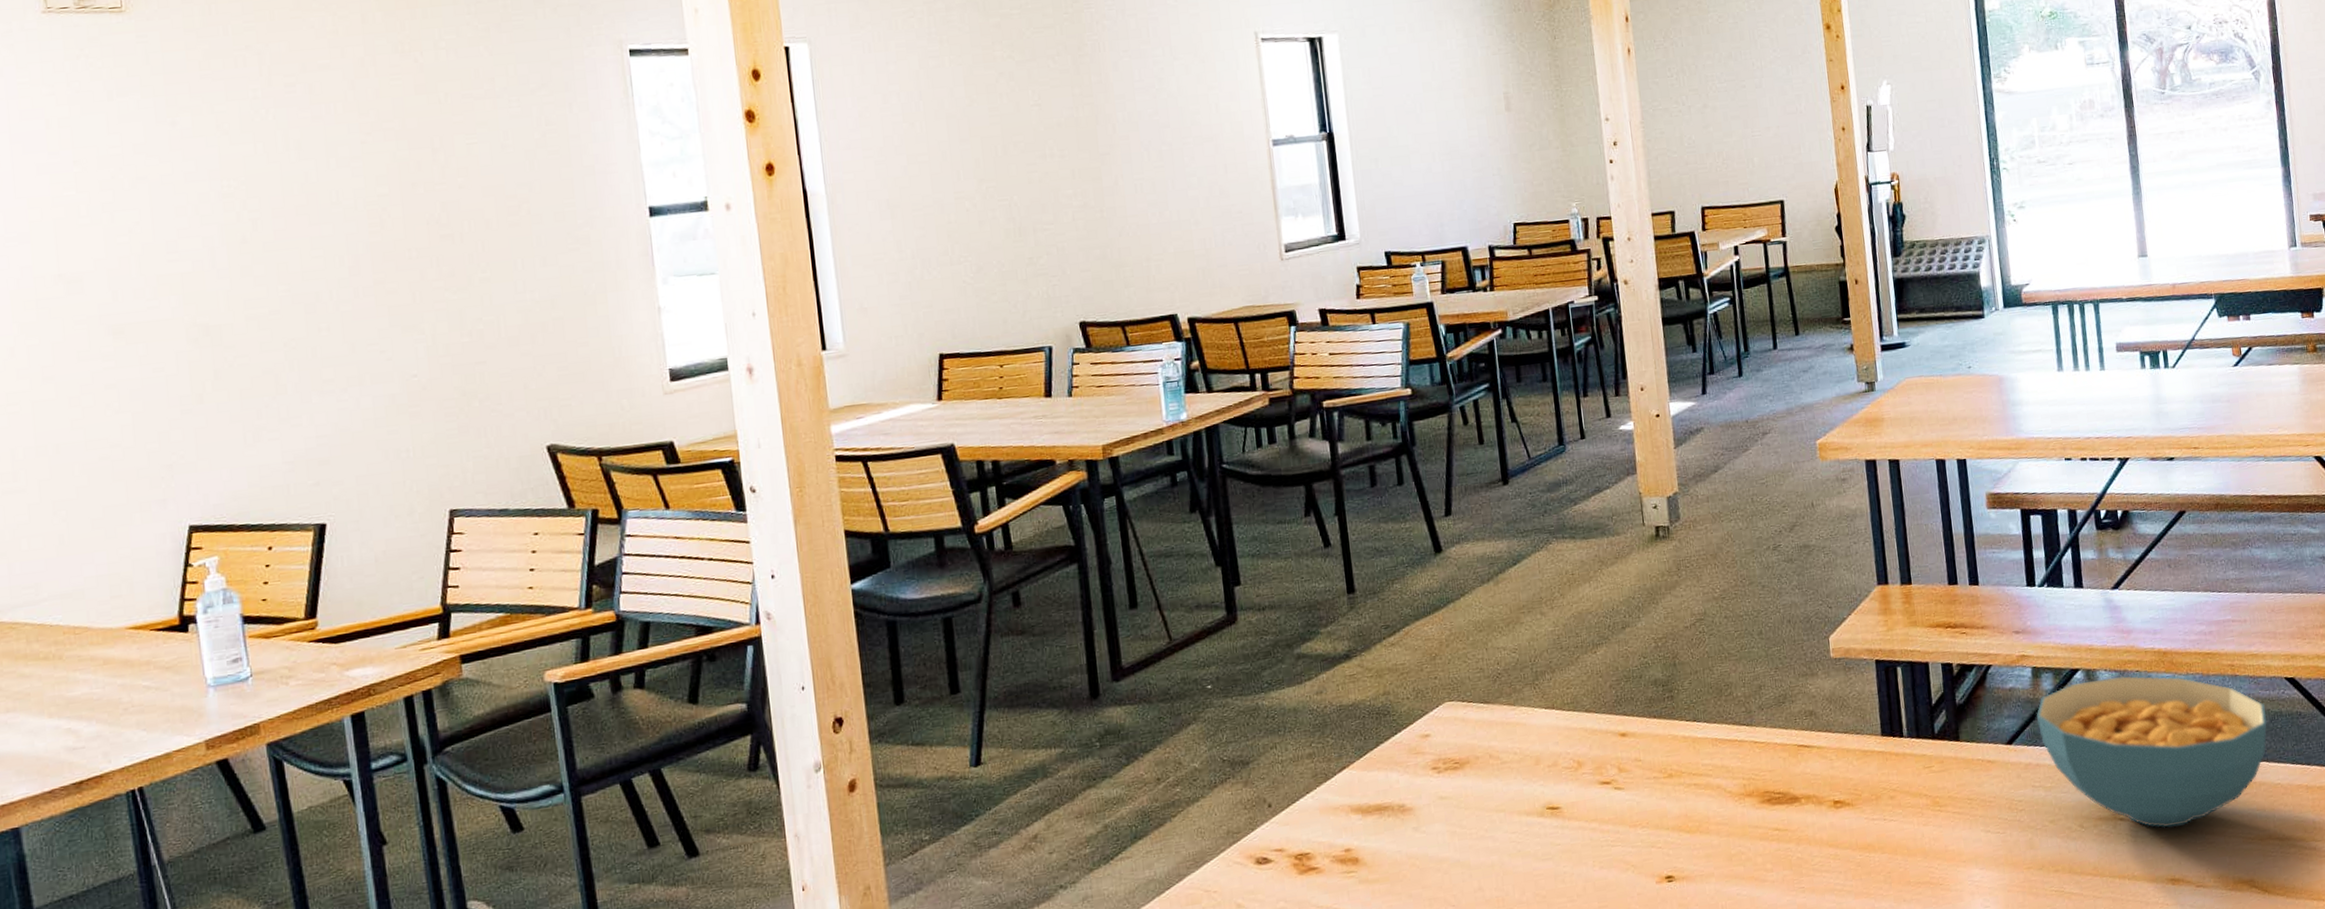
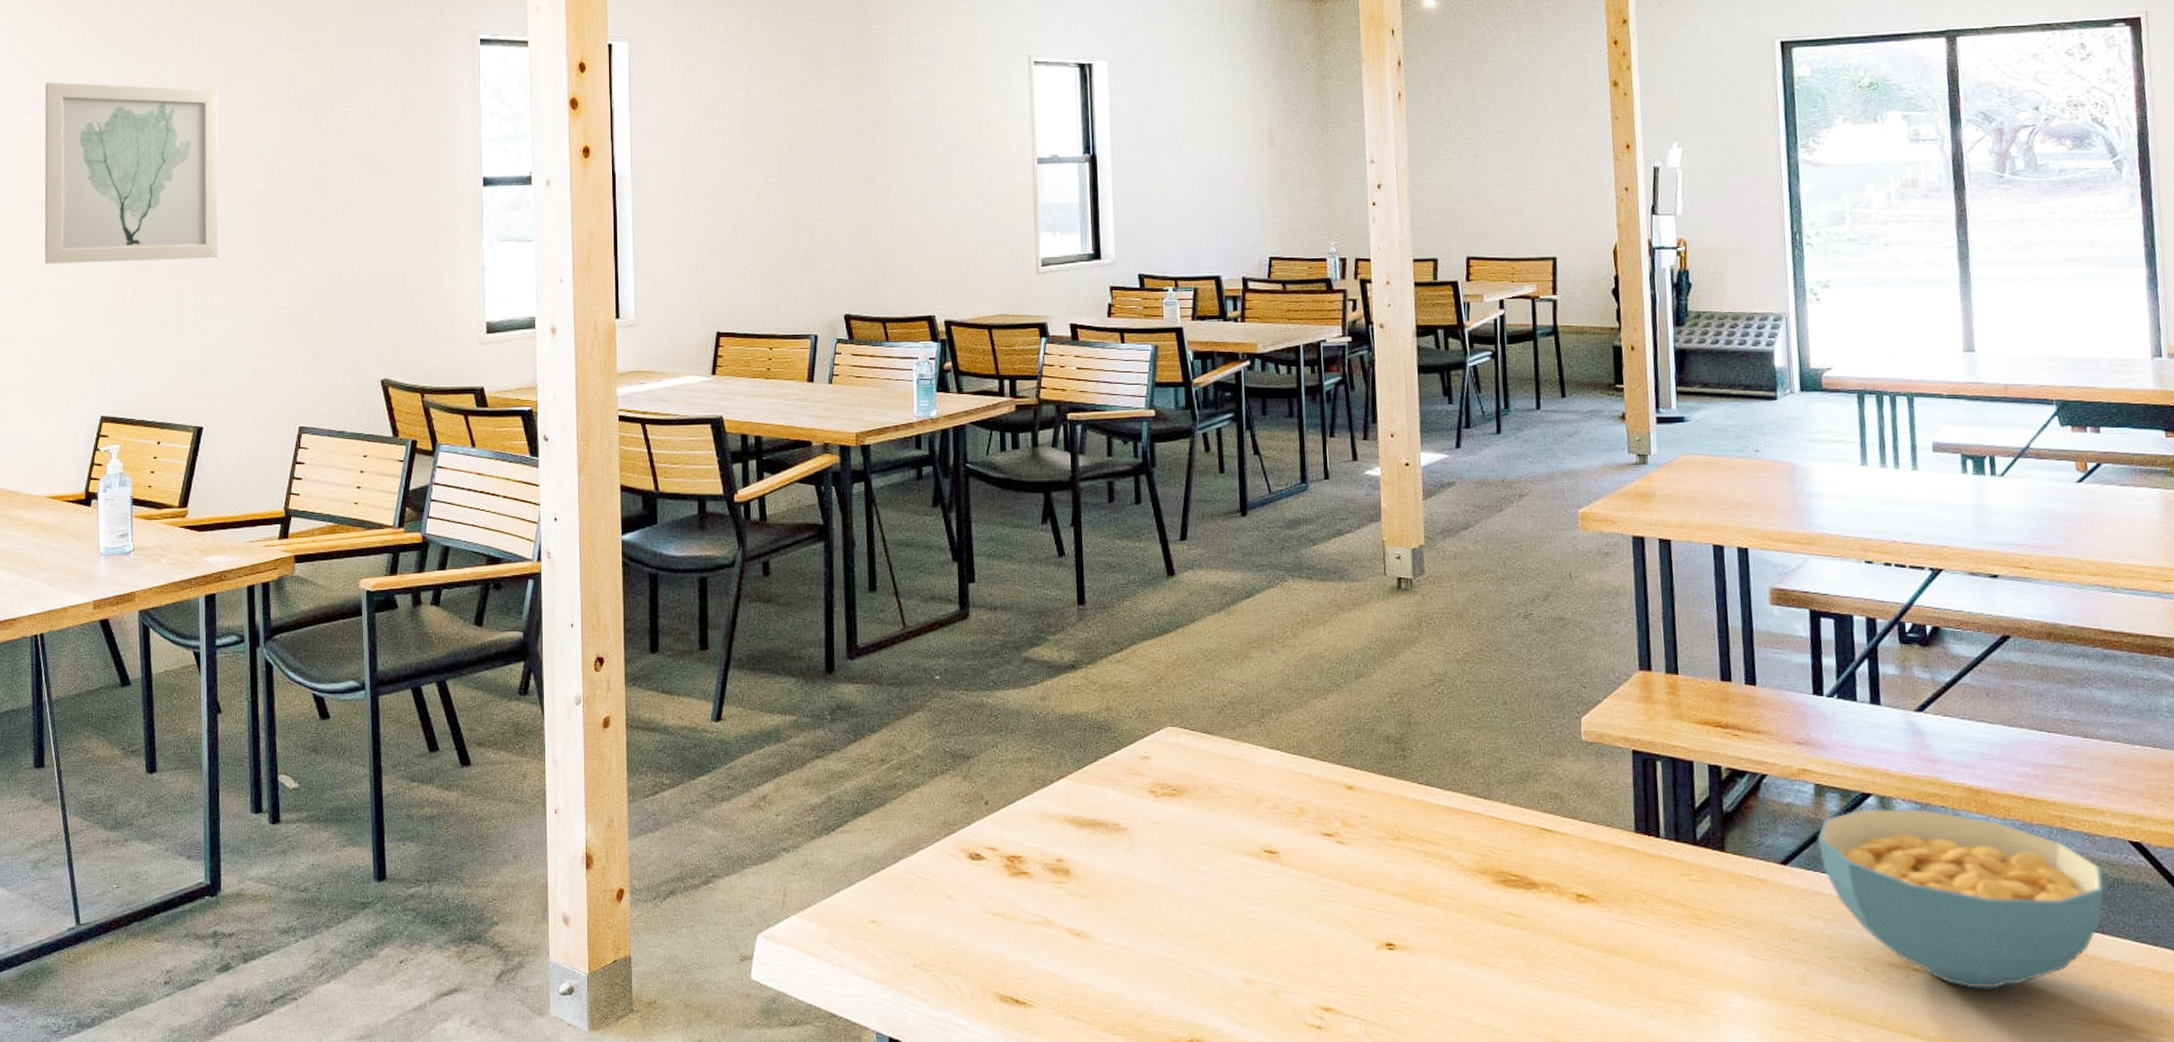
wall art: none [63,128,324,354] -> present [44,82,219,264]

